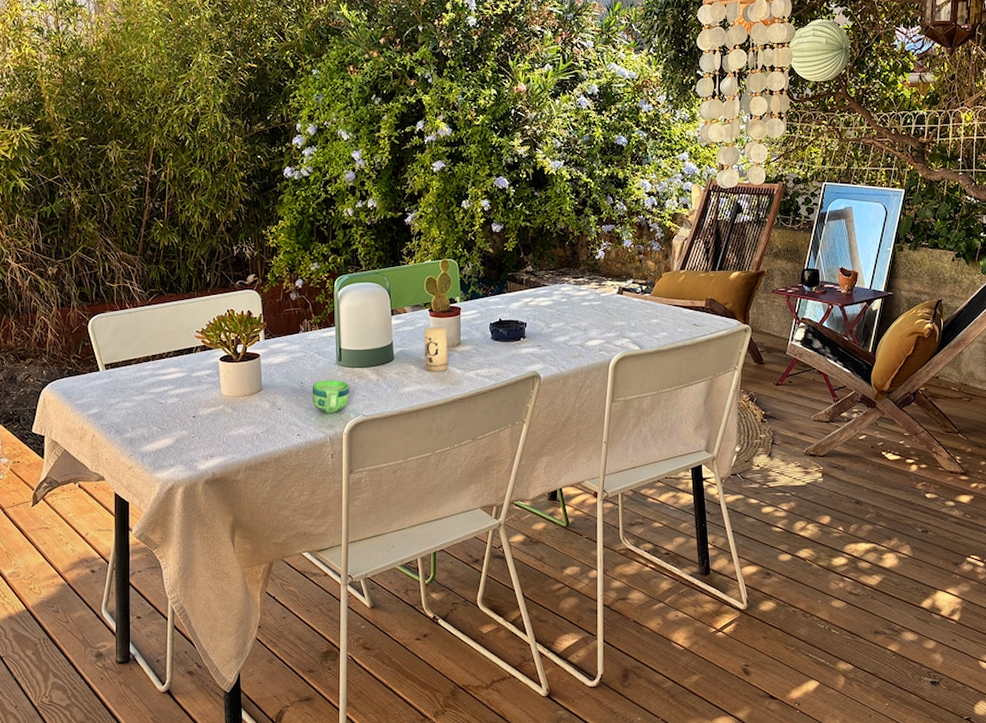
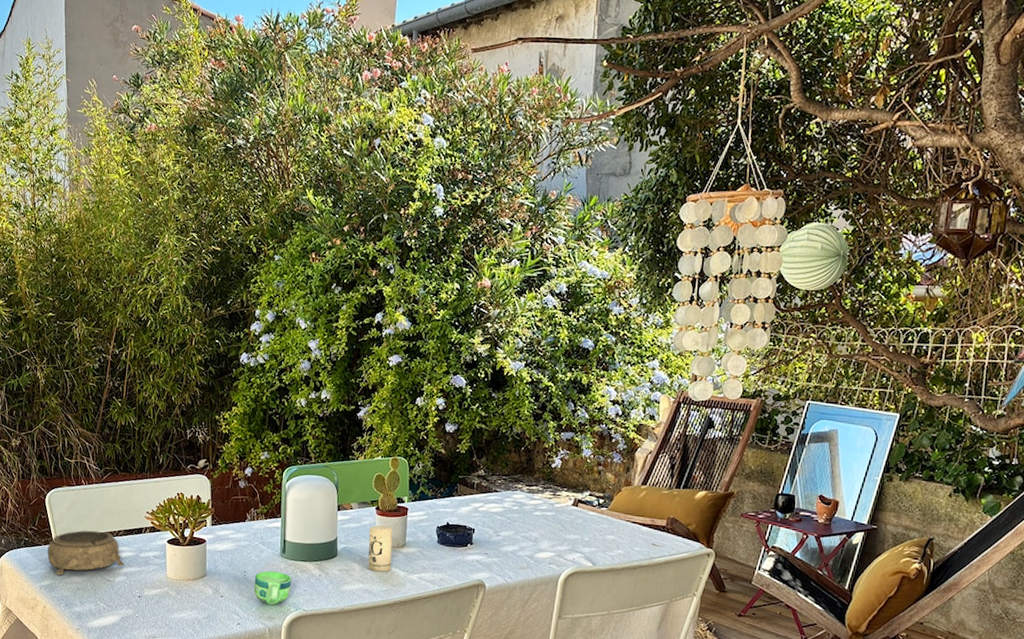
decorative bowl: none [93,354,176,402] -> present [47,530,124,576]

